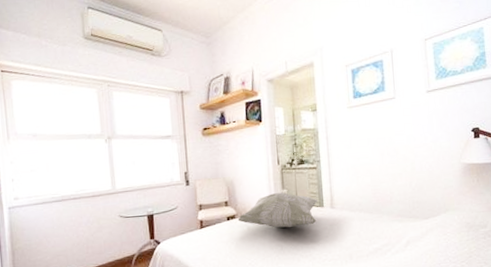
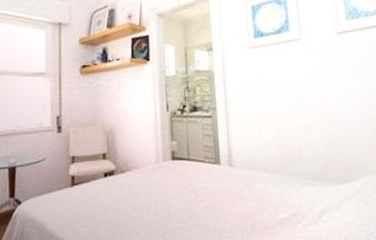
decorative pillow: present [237,192,318,228] -> none [117,145,213,189]

